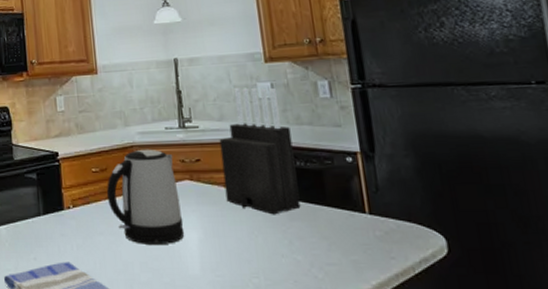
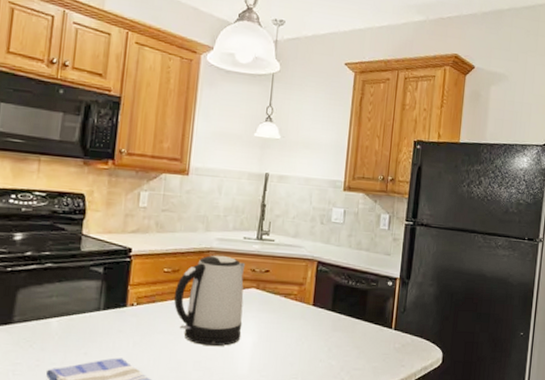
knife block: present [219,87,301,215] -> none [284,210,351,325]

